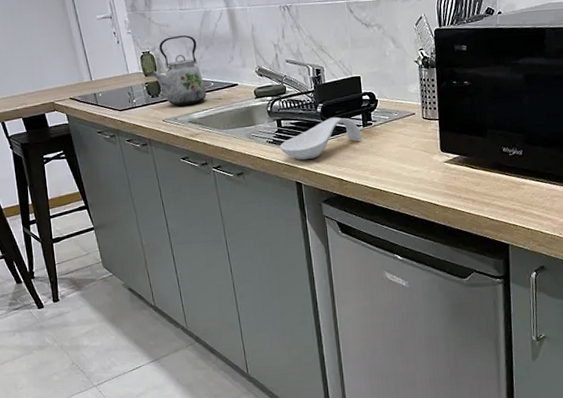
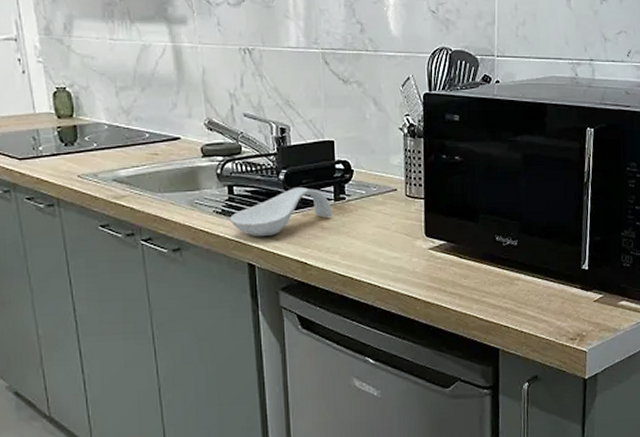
kettle: present [149,35,206,106] -> none [63,72,138,160]

